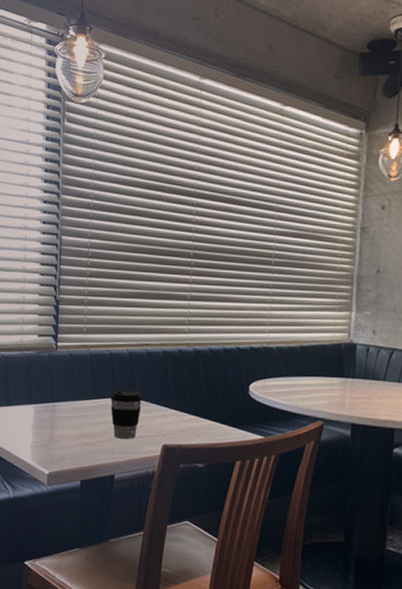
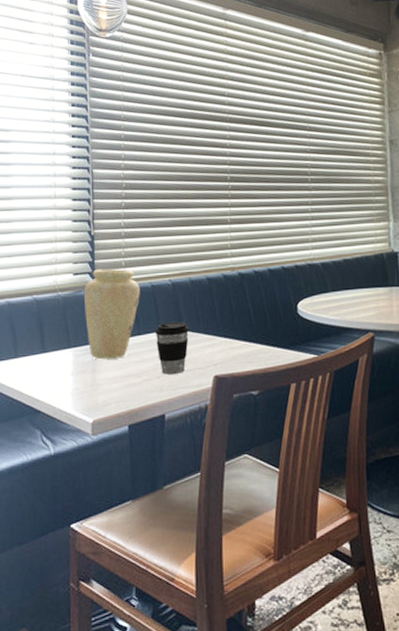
vase: none [47,333,99,419] -> present [84,268,140,360]

